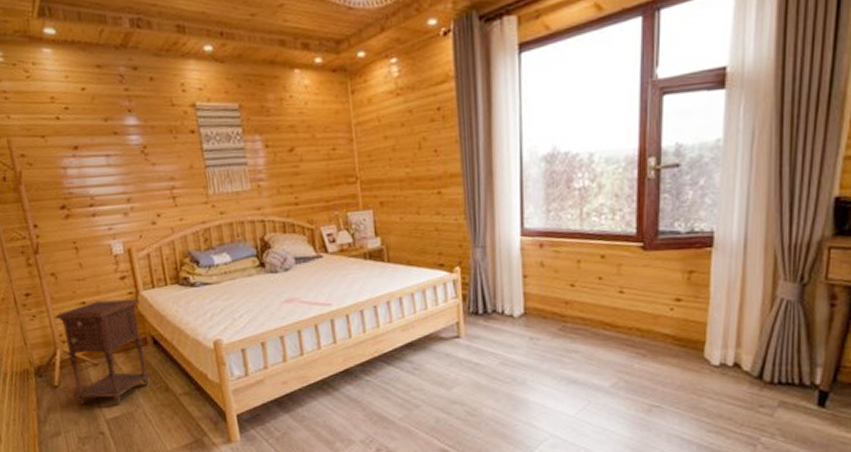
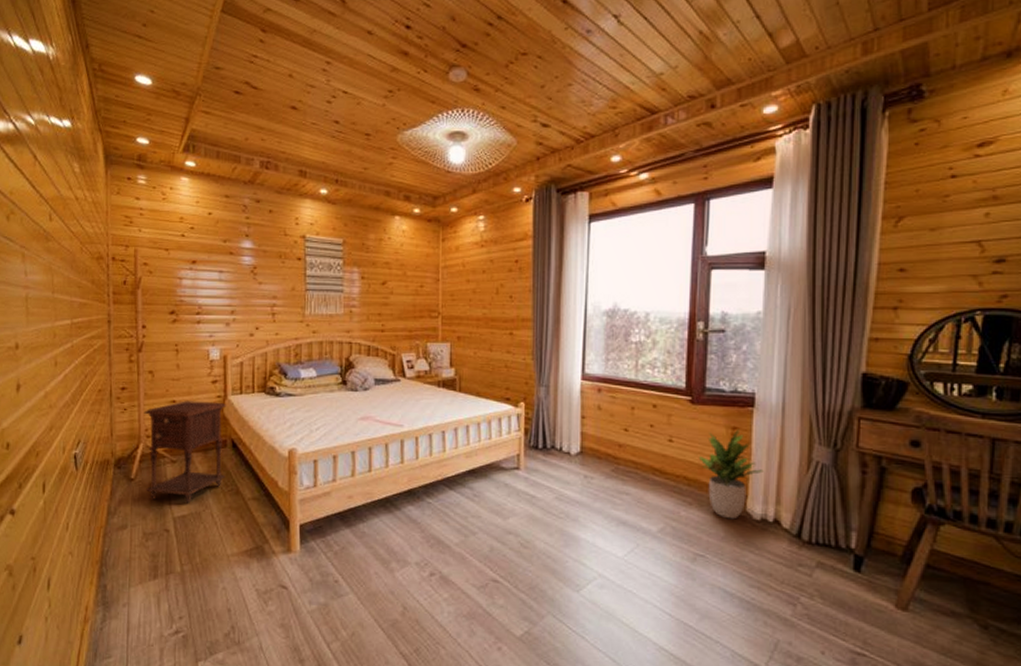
potted plant: none [653,272,723,367] -> present [699,429,764,520]

